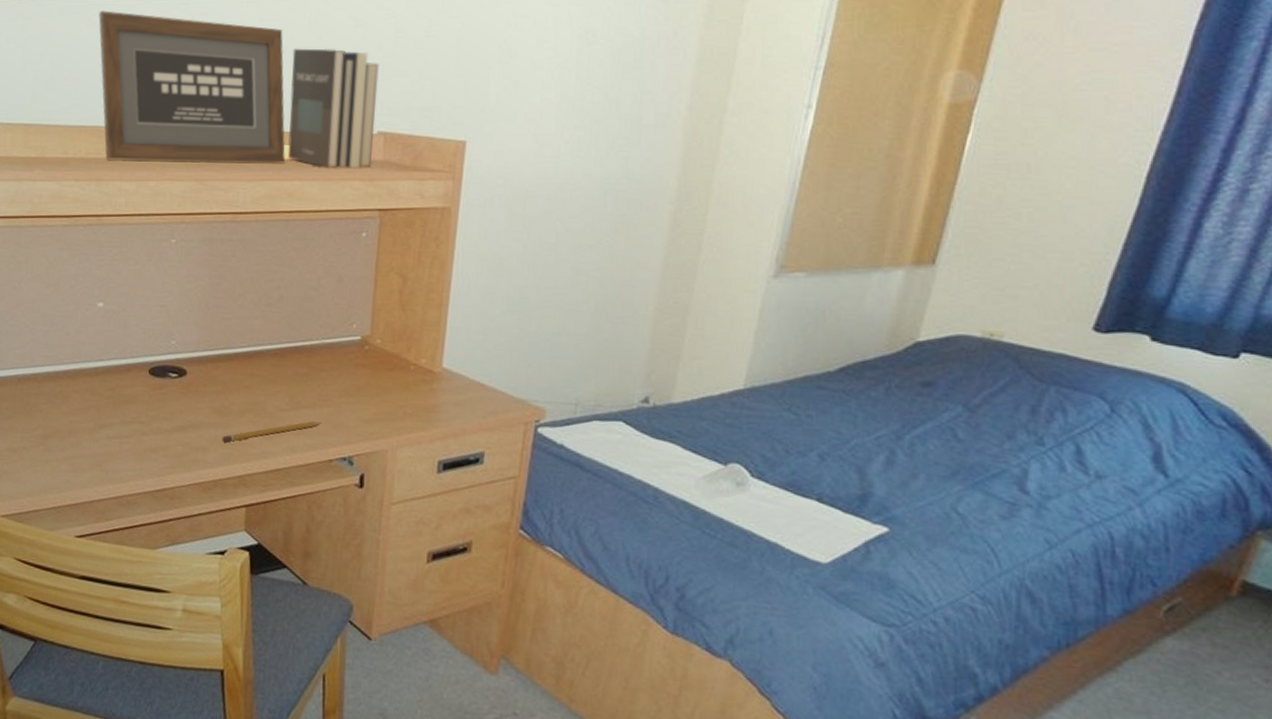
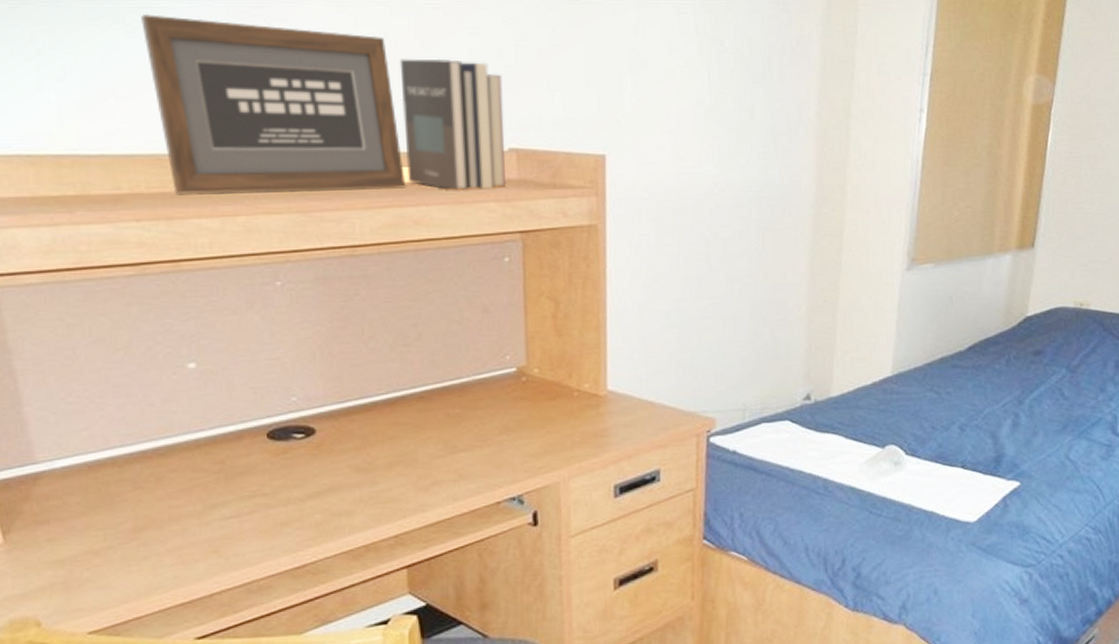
pencil: present [222,421,322,443] -> none [369,464,484,502]

